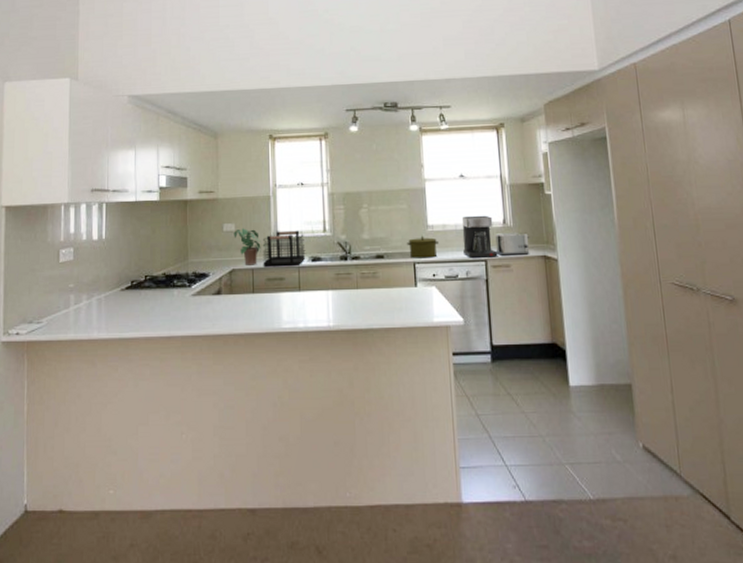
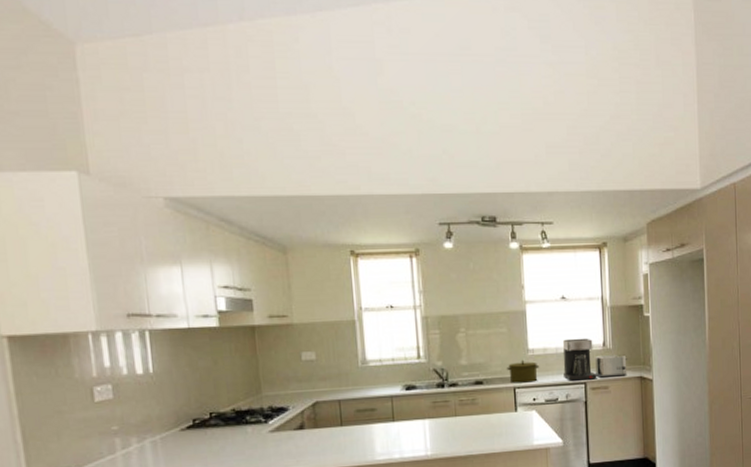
potted plant: present [233,228,261,266] -> none [314,356,348,397]
dish rack: present [262,230,305,266] -> none [348,357,398,397]

